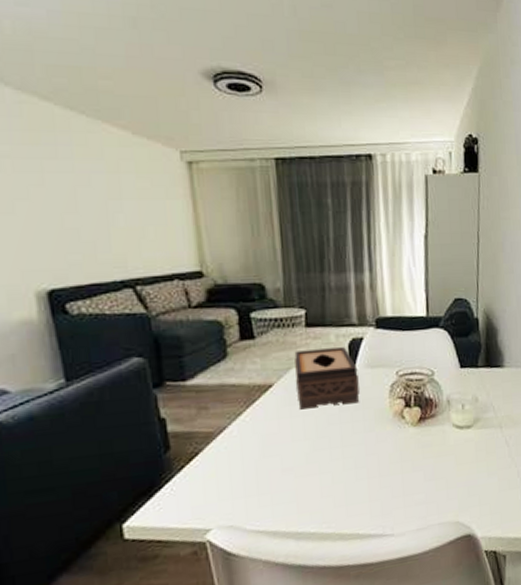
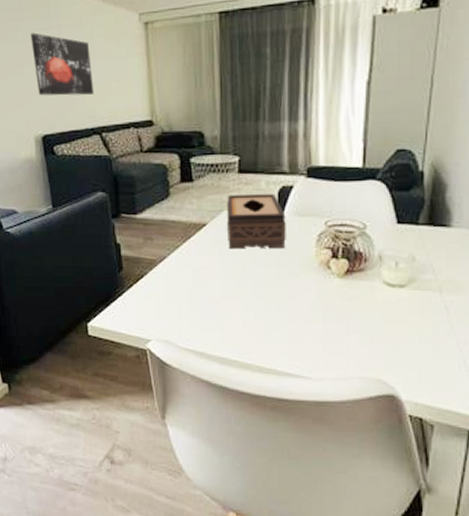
wall art: none [25,161,124,241] -> present [30,33,95,96]

